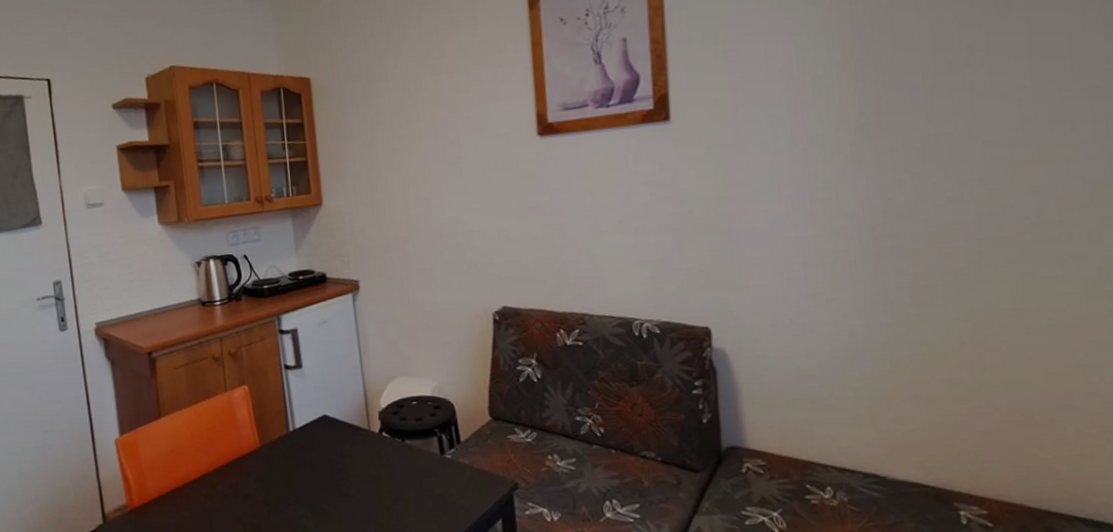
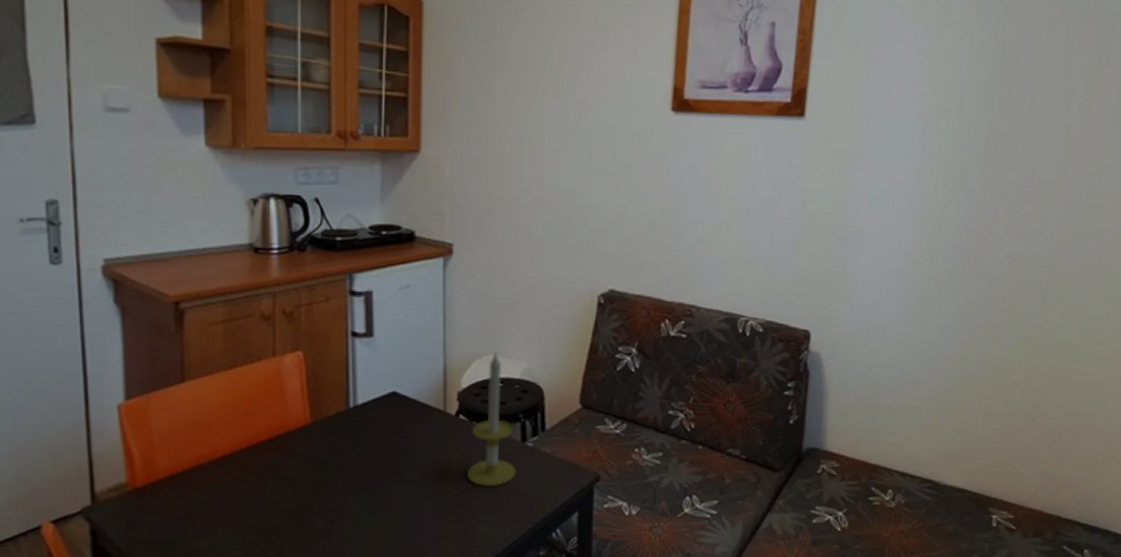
candle: none [394,372,439,499] -> present [467,351,516,487]

